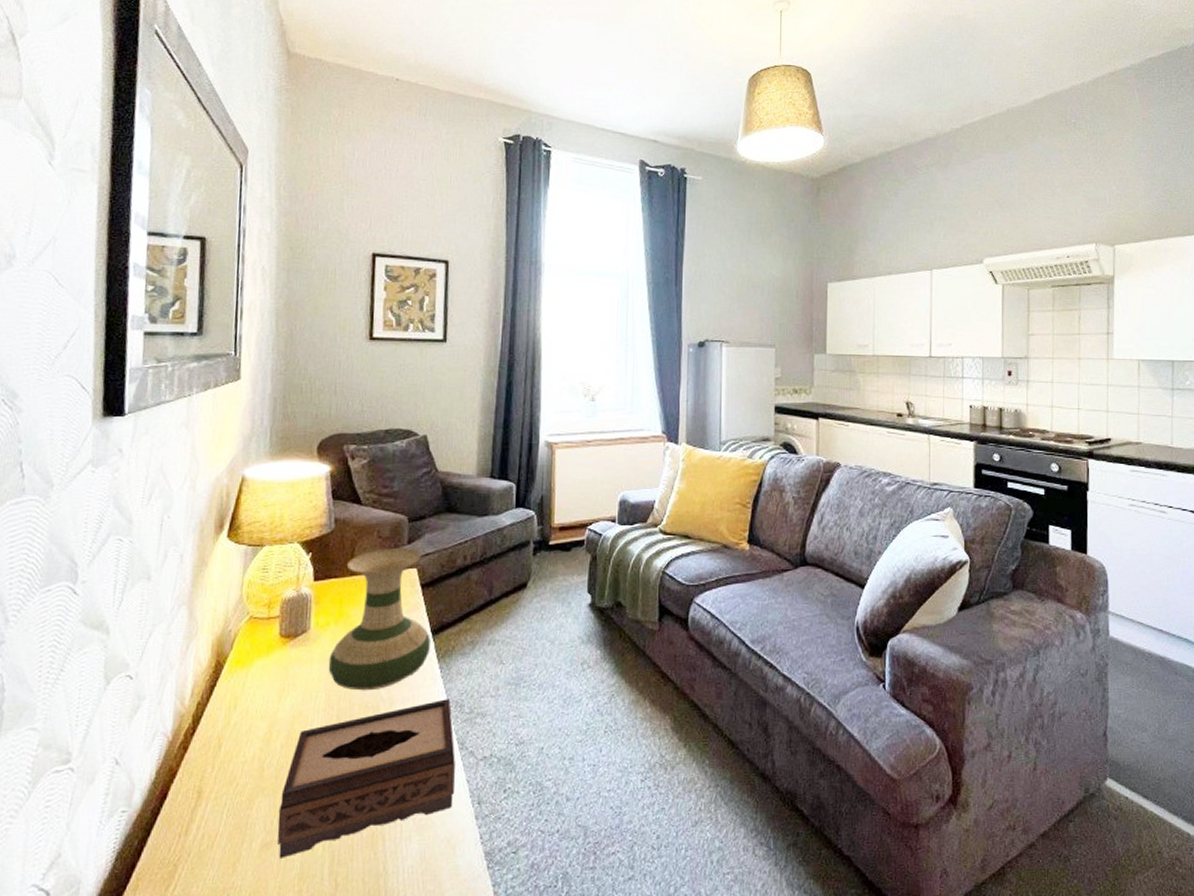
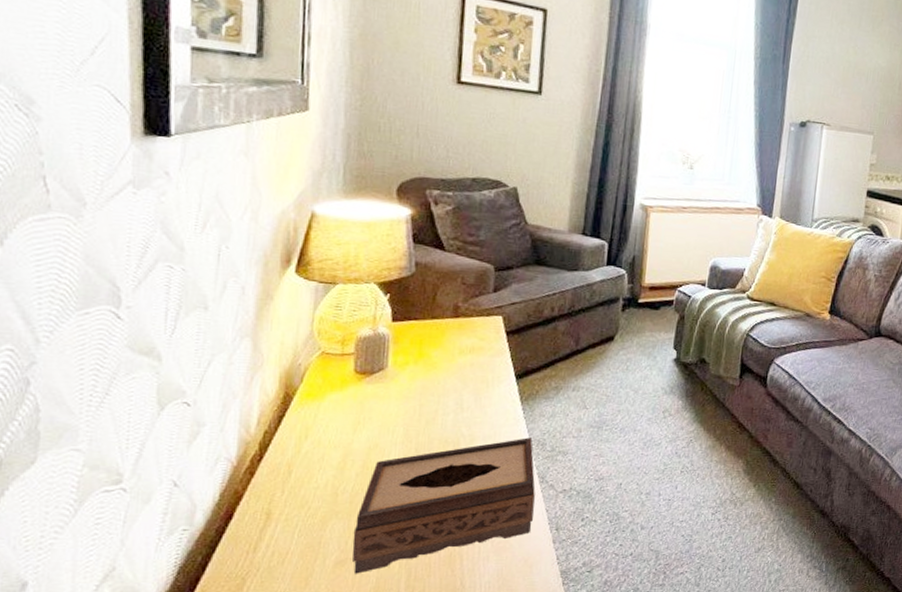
vase: present [328,548,430,691] -> none [406,295,514,427]

